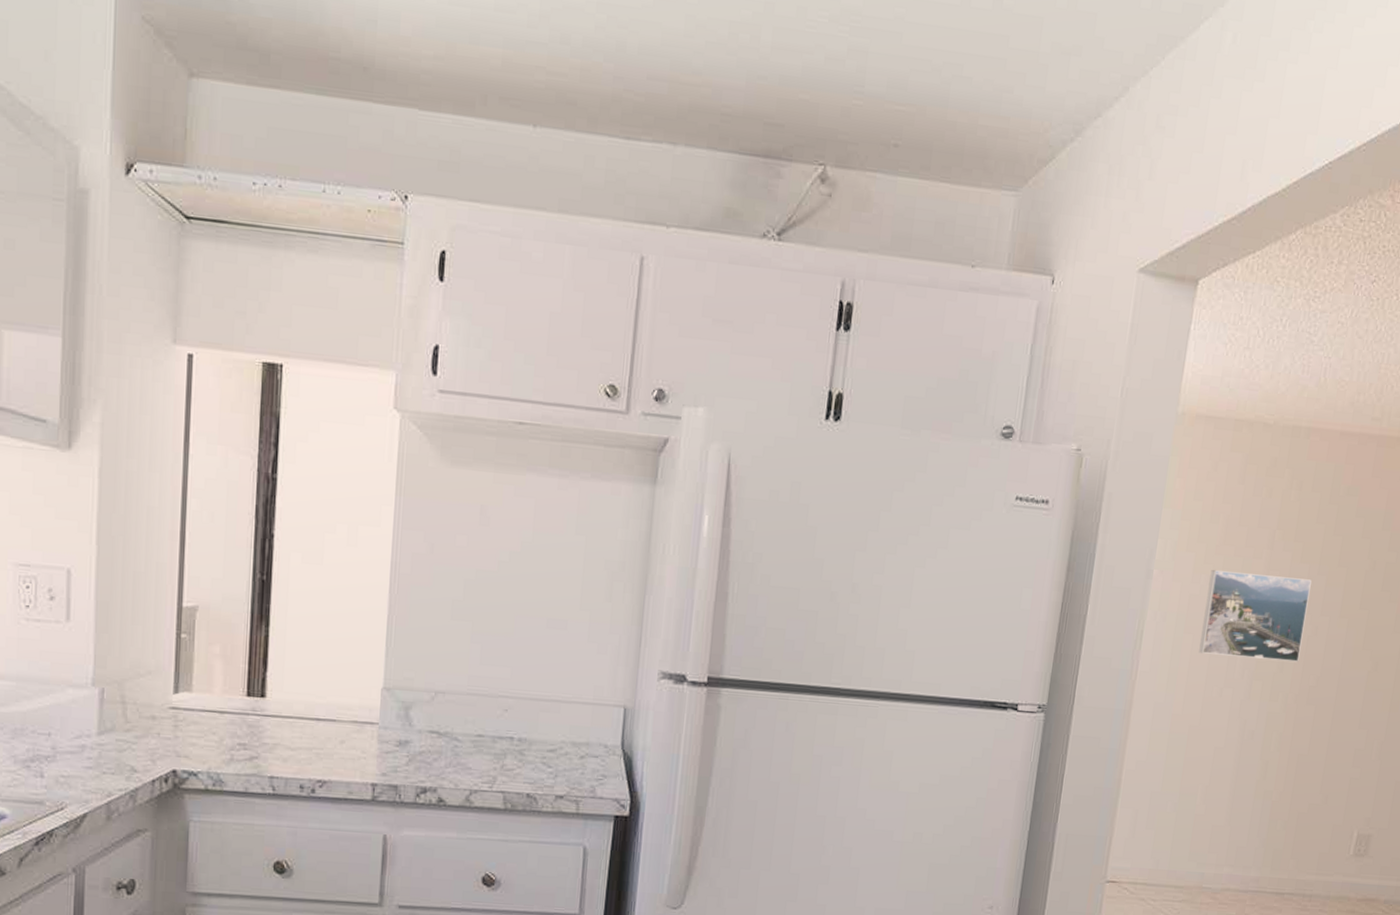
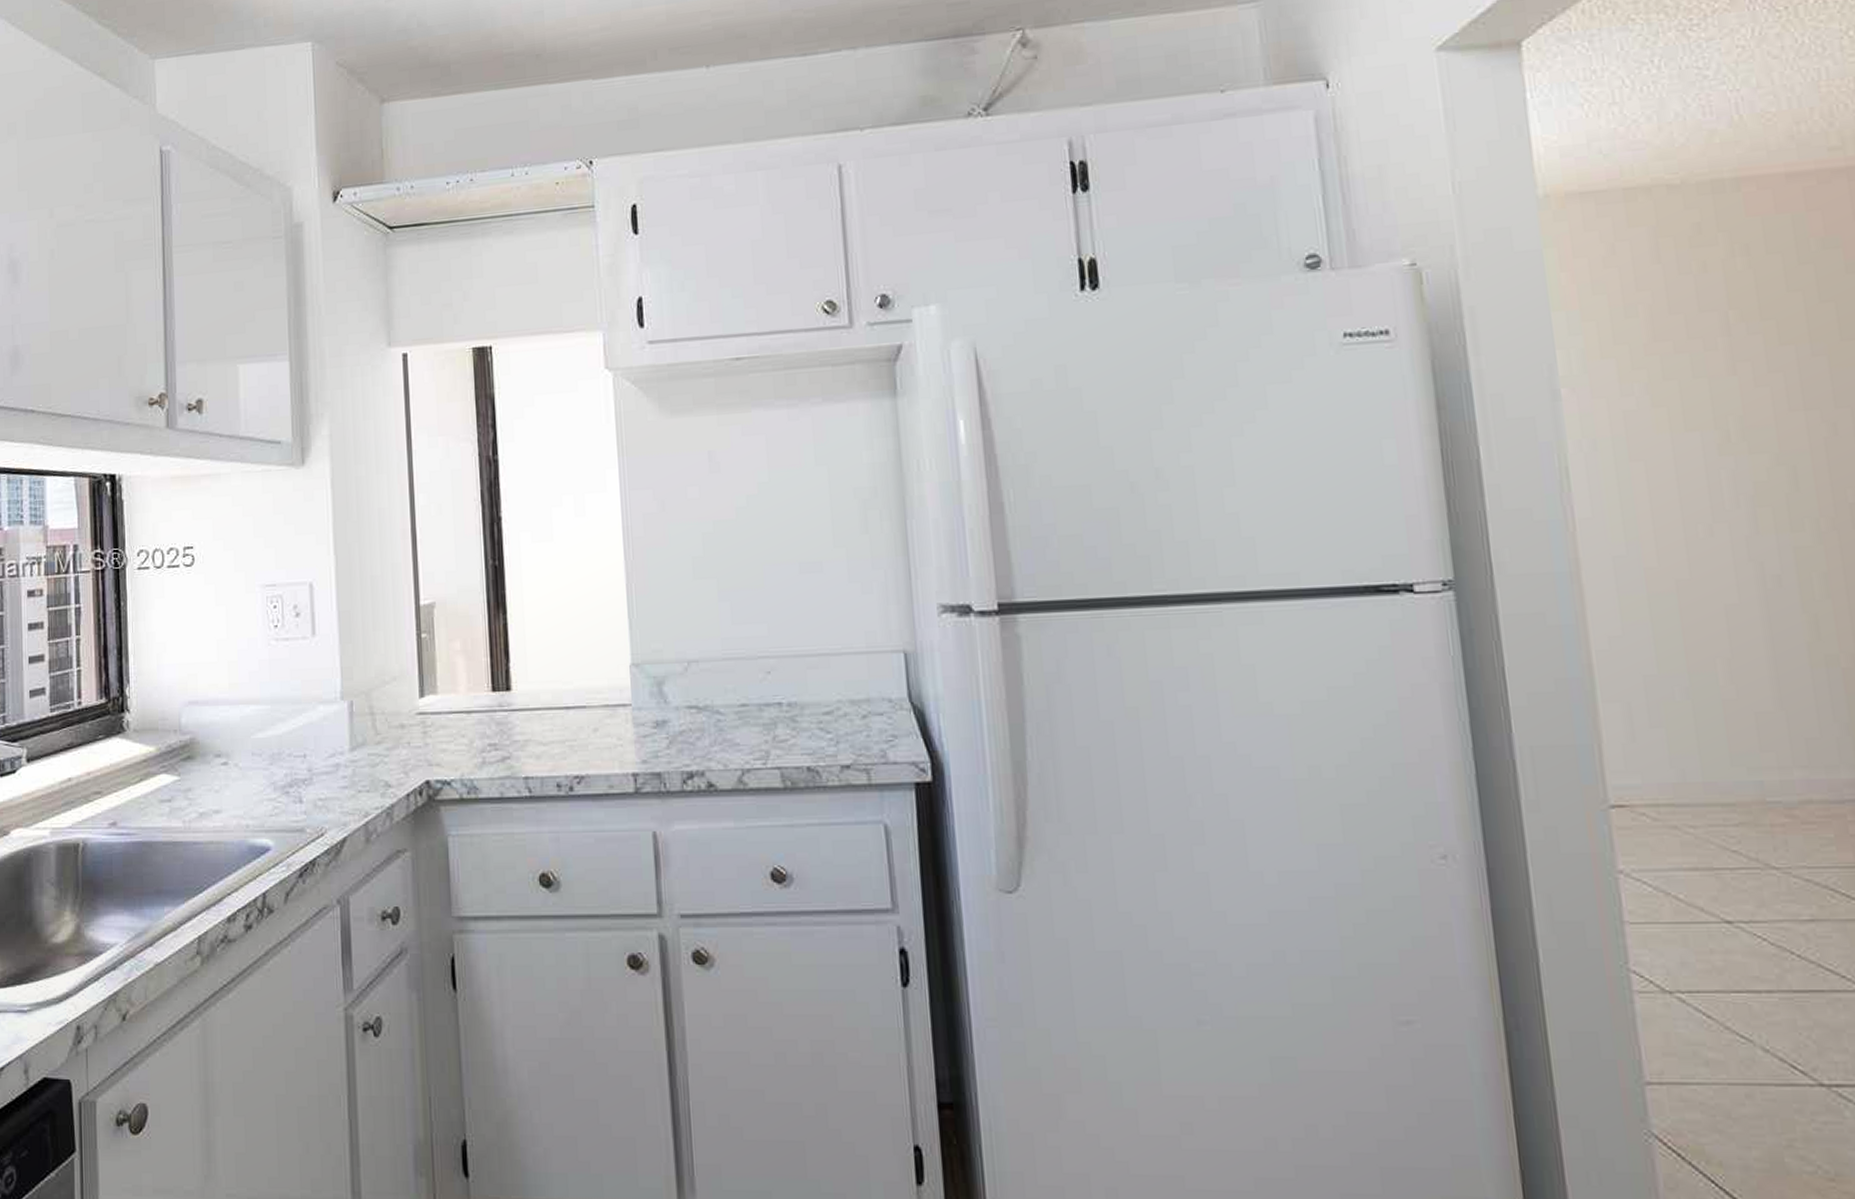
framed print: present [1199,570,1312,662] -> none [1645,364,1821,483]

